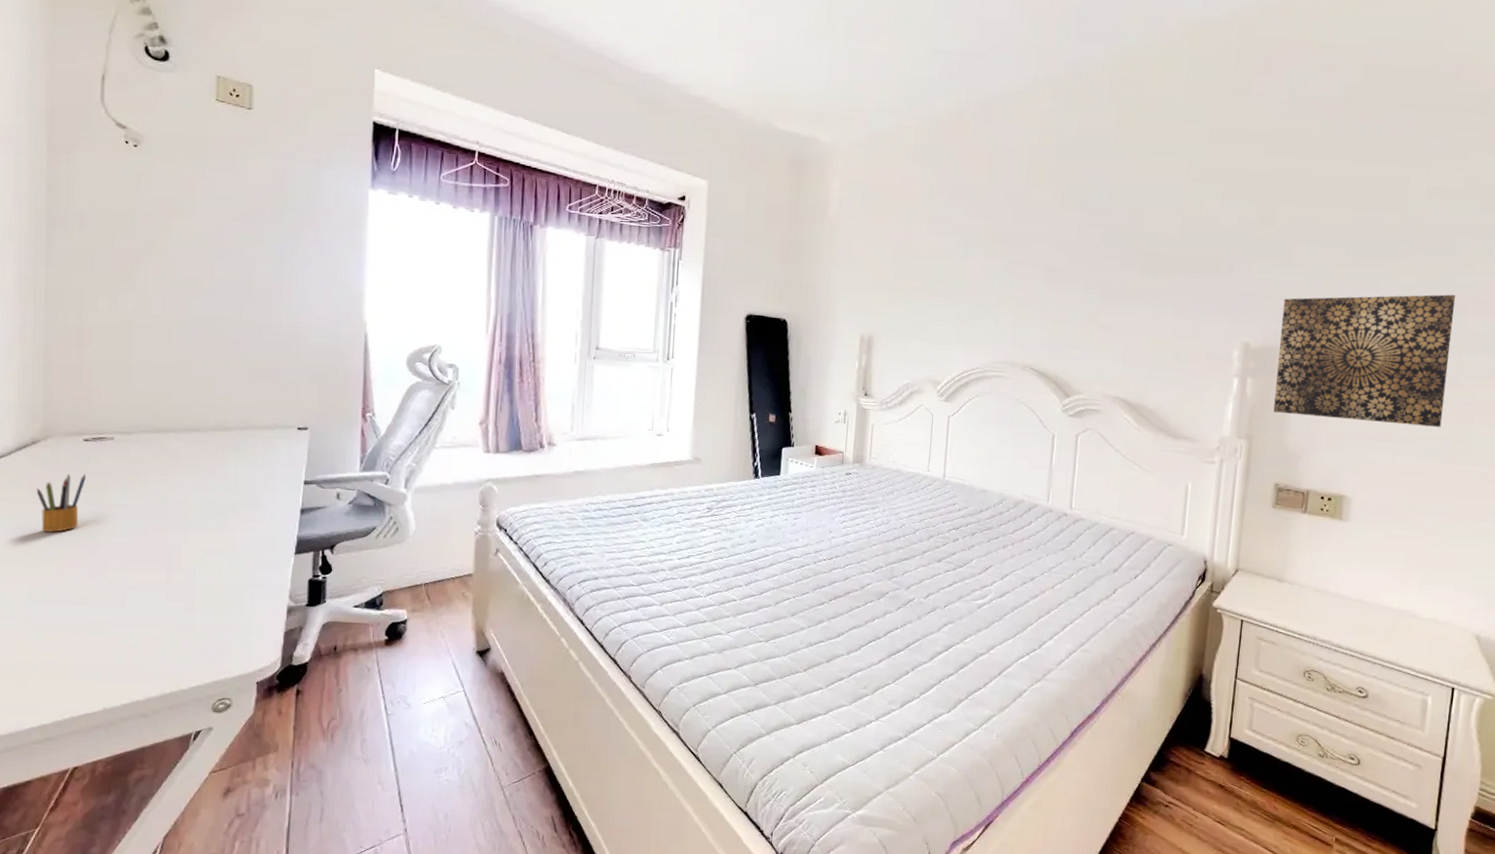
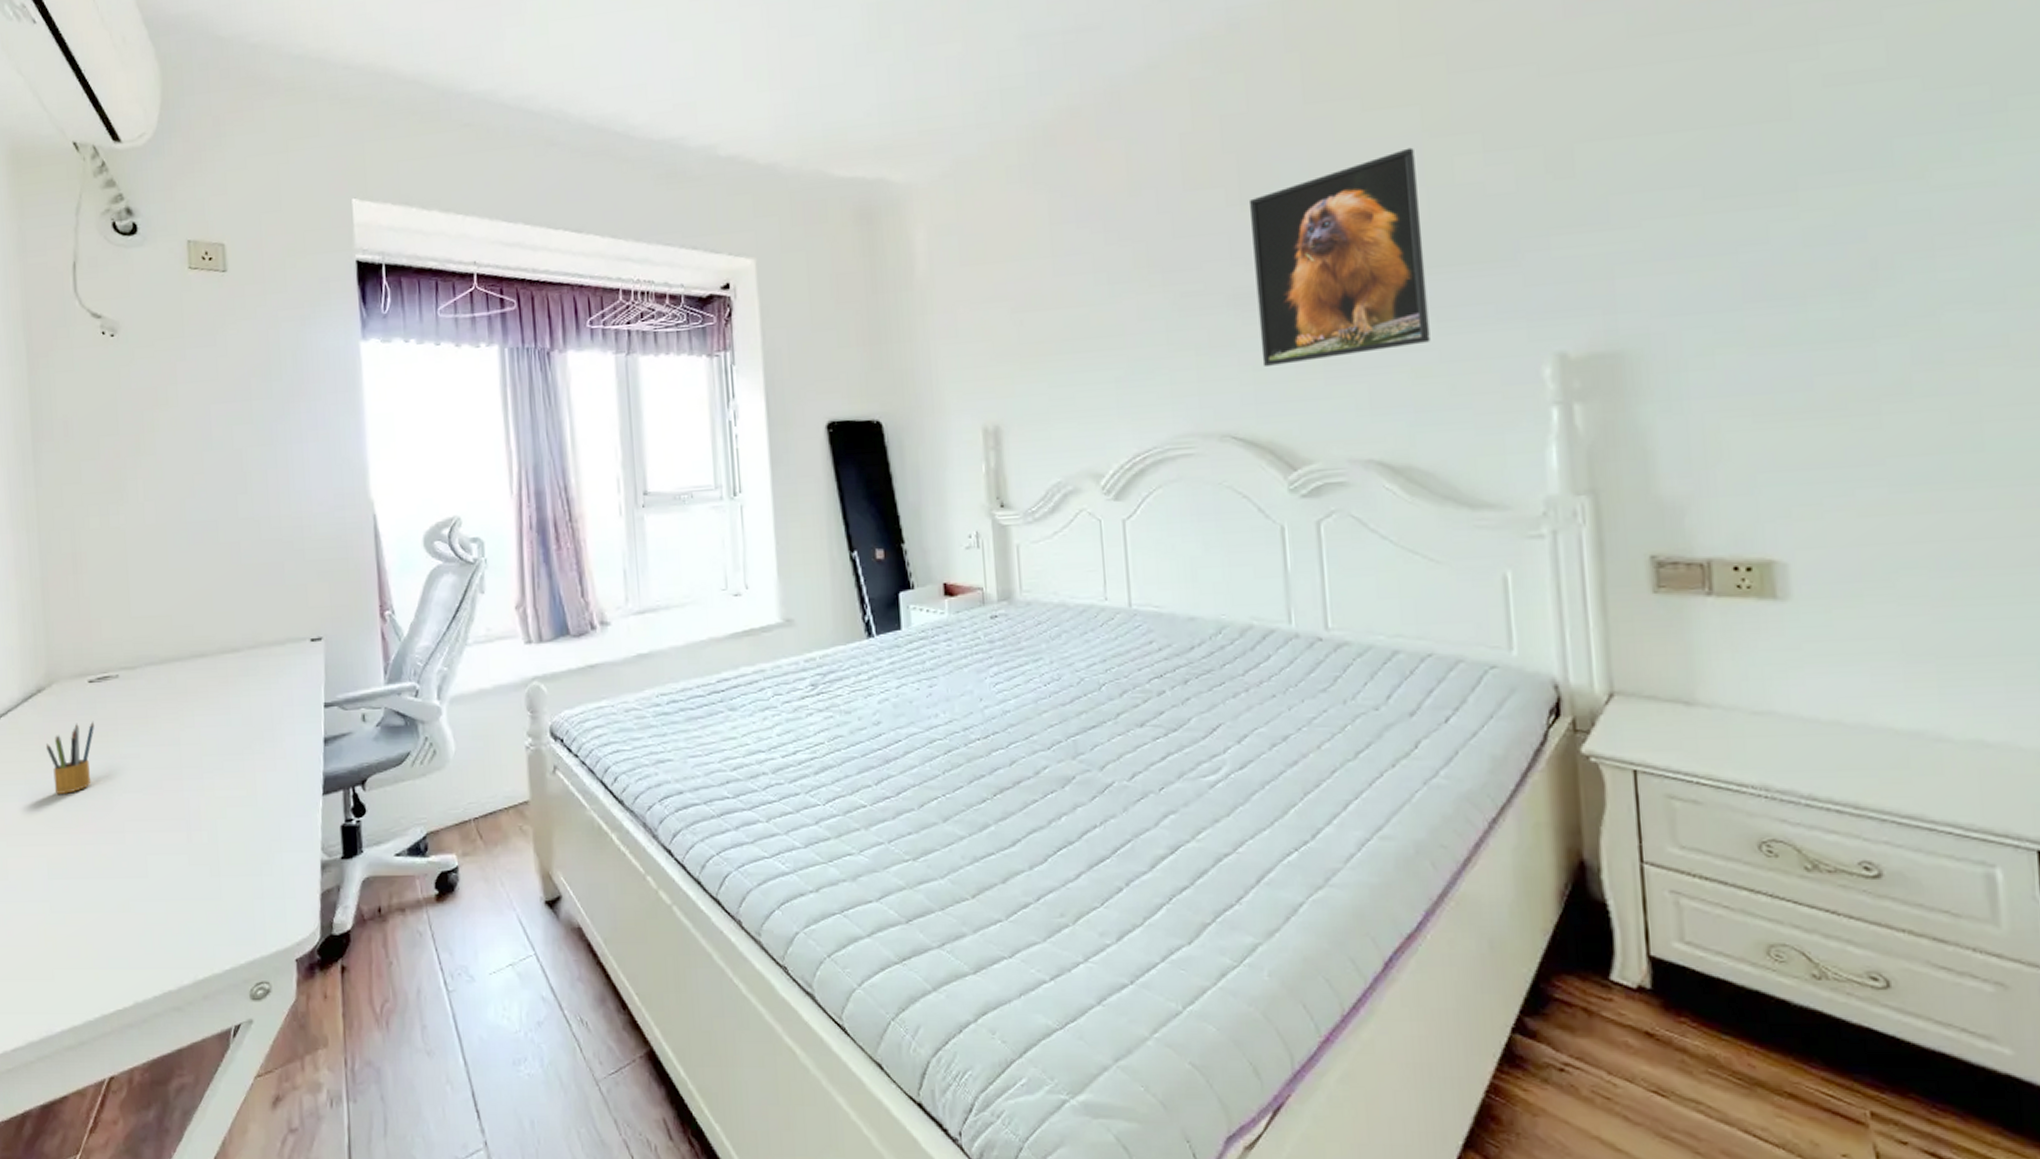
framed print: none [1059,186,1180,323] -> present [1248,147,1431,366]
wall art: present [1273,294,1455,427] -> none [1611,226,1925,449]

